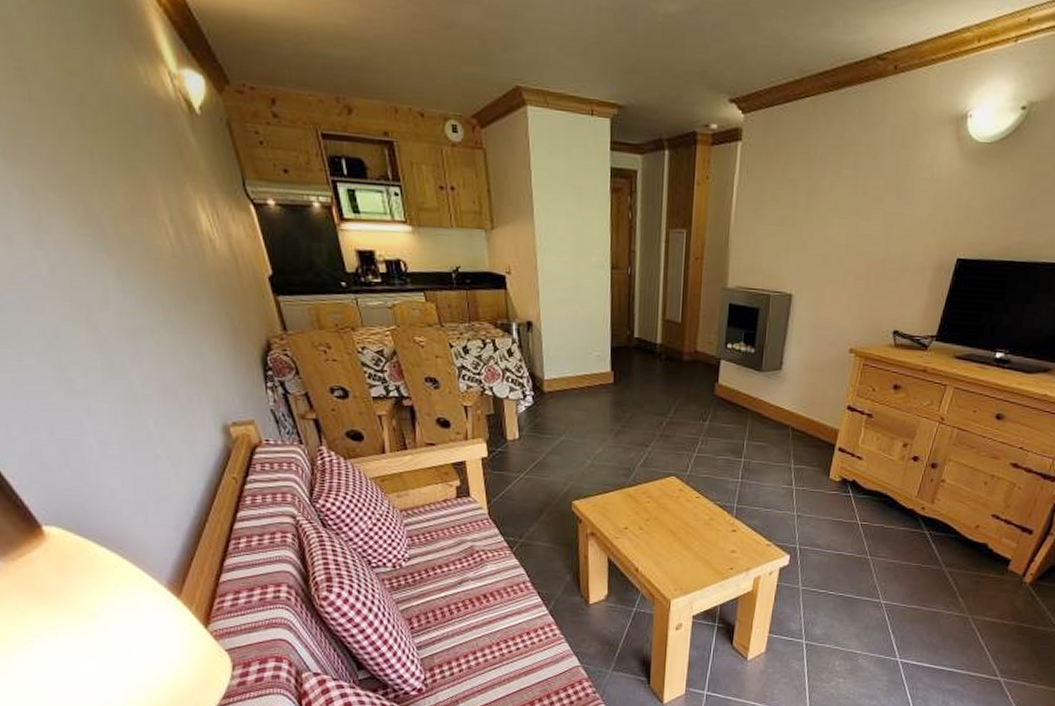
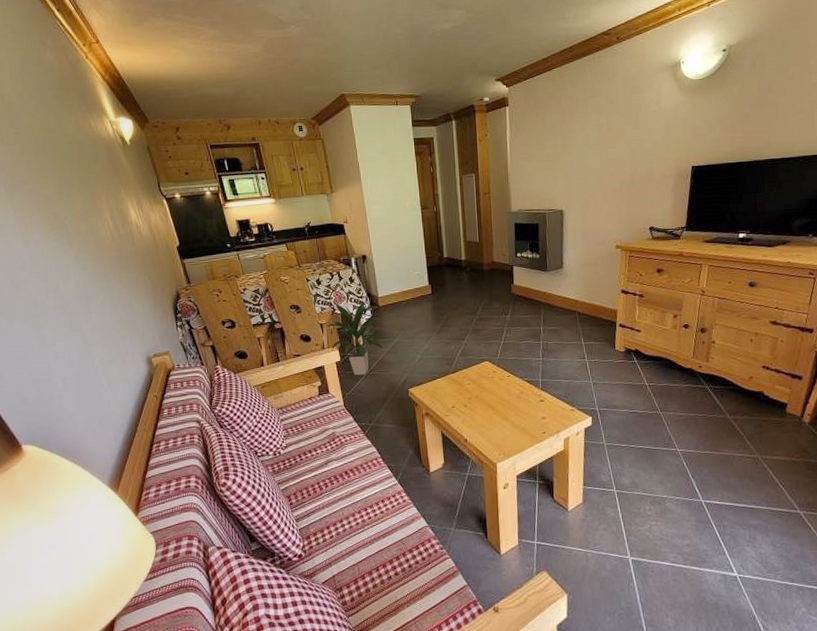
indoor plant: none [471,379,548,478] -> present [325,301,384,376]

